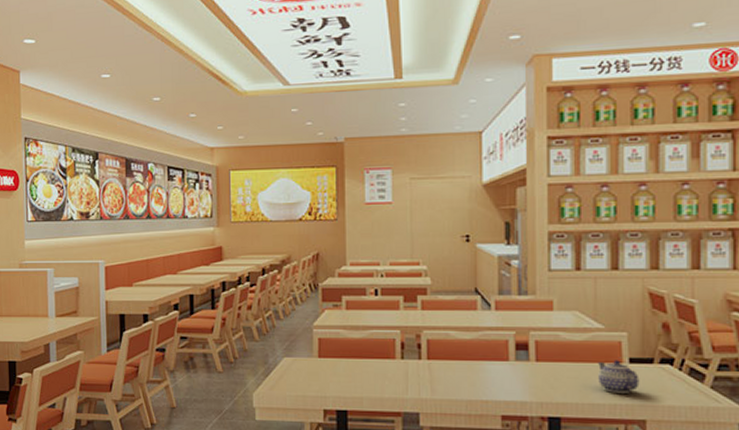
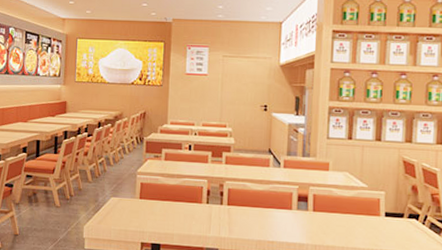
teapot: present [597,360,640,393] -> none [360,213,392,241]

